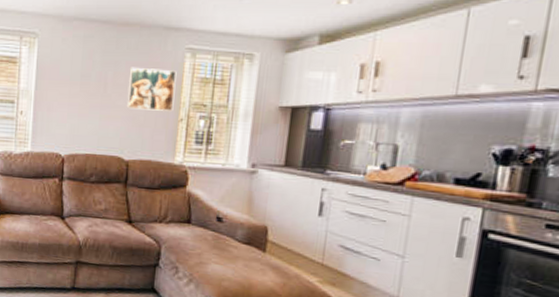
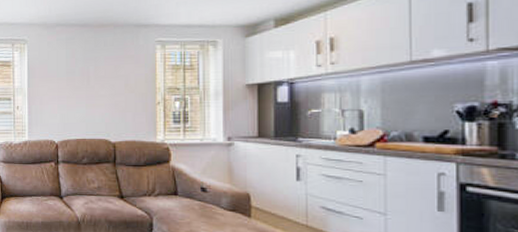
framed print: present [126,67,177,111] -> none [108,60,150,97]

